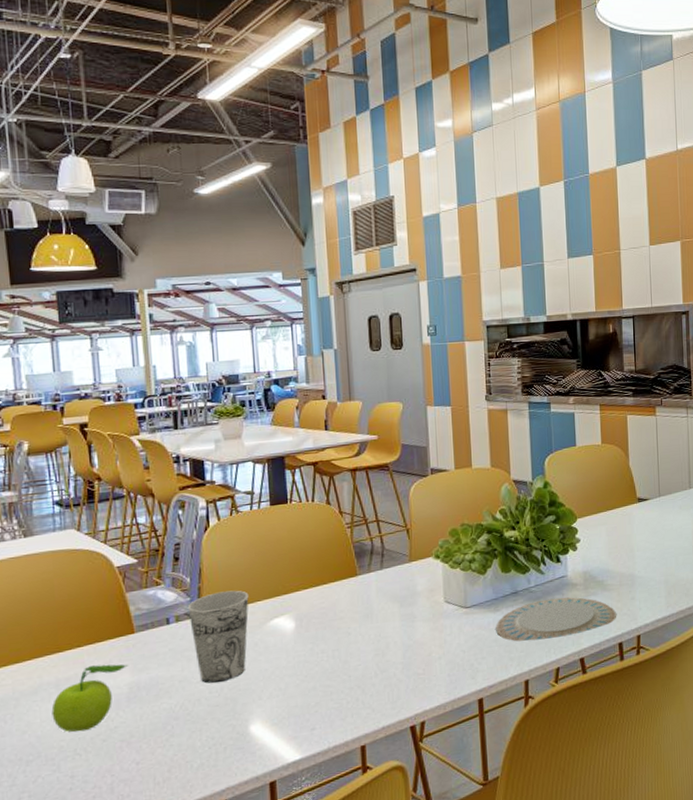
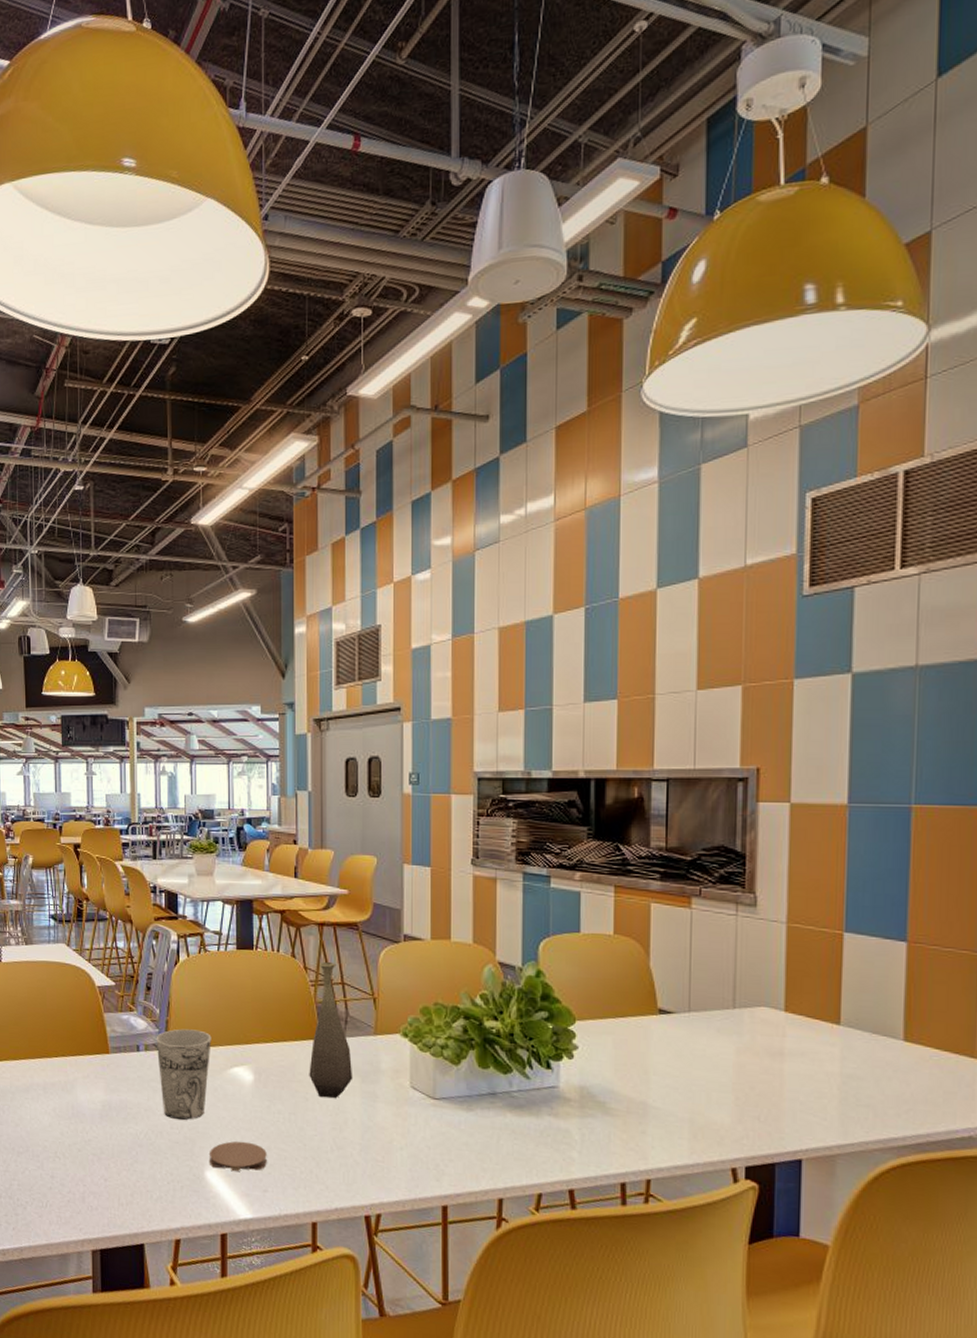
fruit: present [51,664,129,732] -> none [39,1076,103,1137]
coaster: none [252,686,313,720] -> present [208,1141,267,1171]
bottle: none [349,503,392,628] -> present [309,961,353,1098]
plate: present [496,597,617,642] -> none [467,1109,621,1160]

